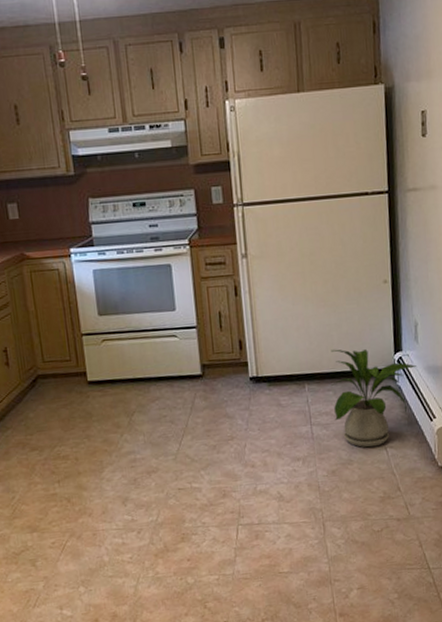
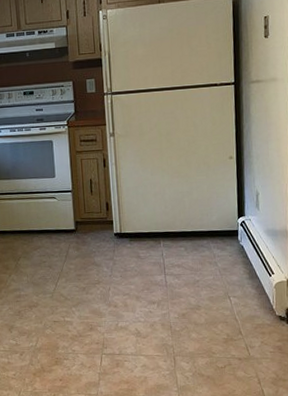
house plant: present [331,349,418,448] -> none [183,212,259,296]

